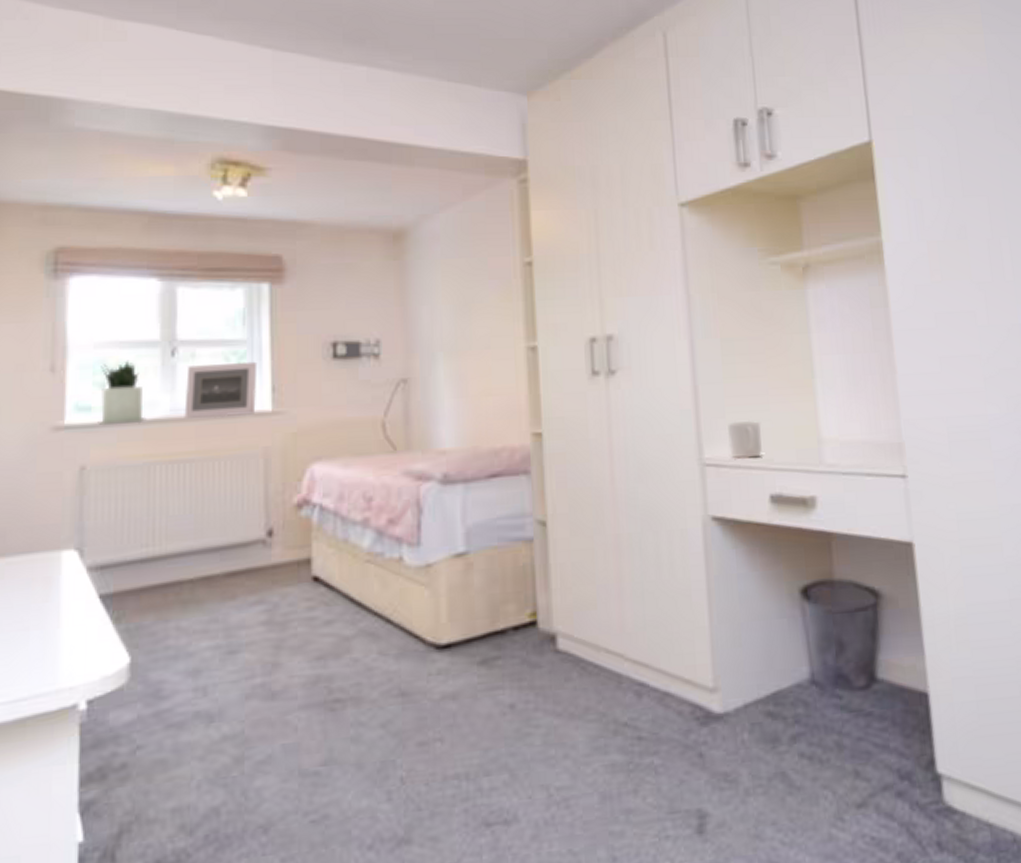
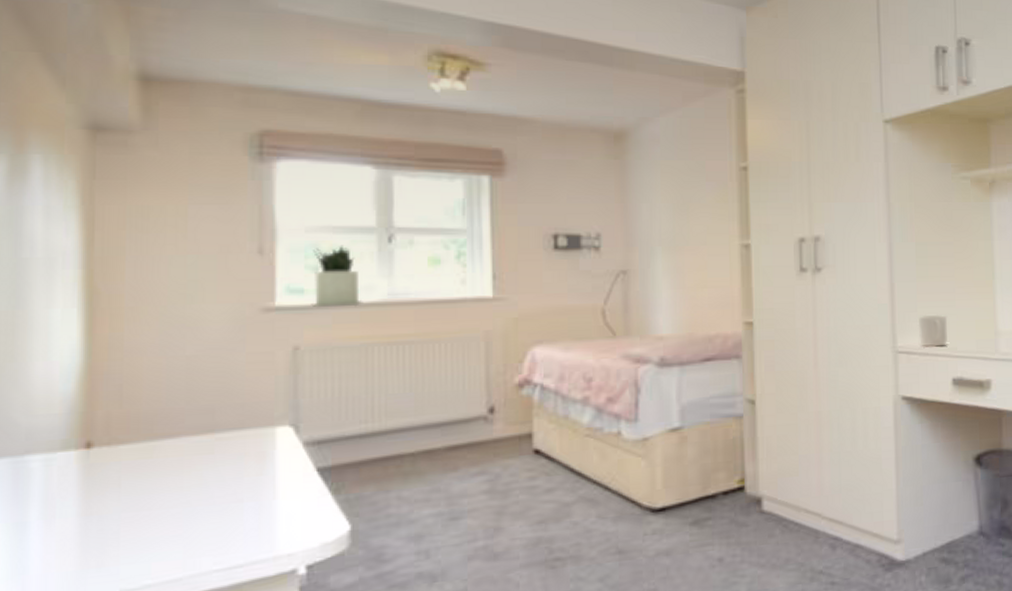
picture frame: present [184,361,258,418] -> none [402,250,478,303]

